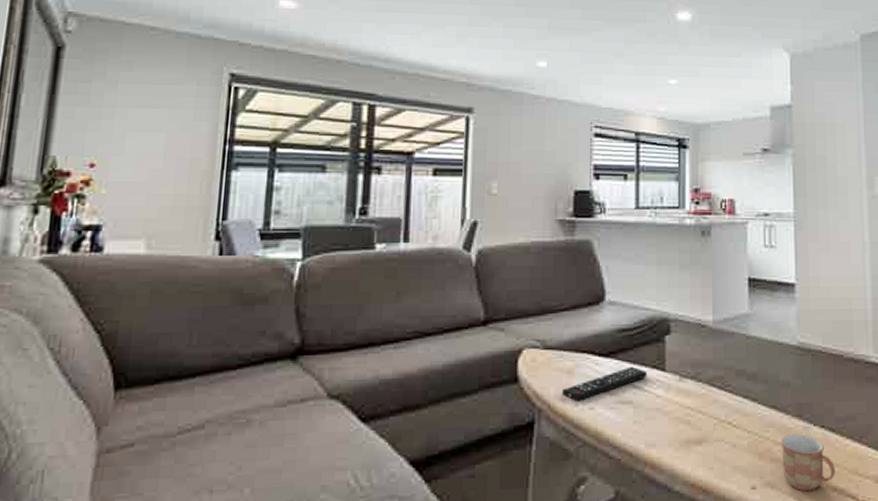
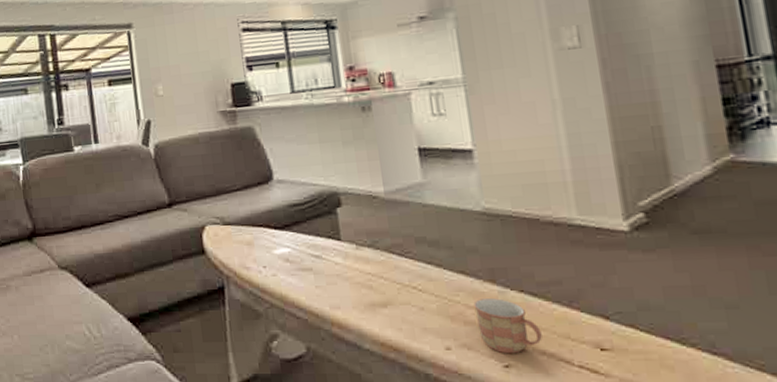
remote control: present [561,366,648,403] -> none [244,237,324,270]

